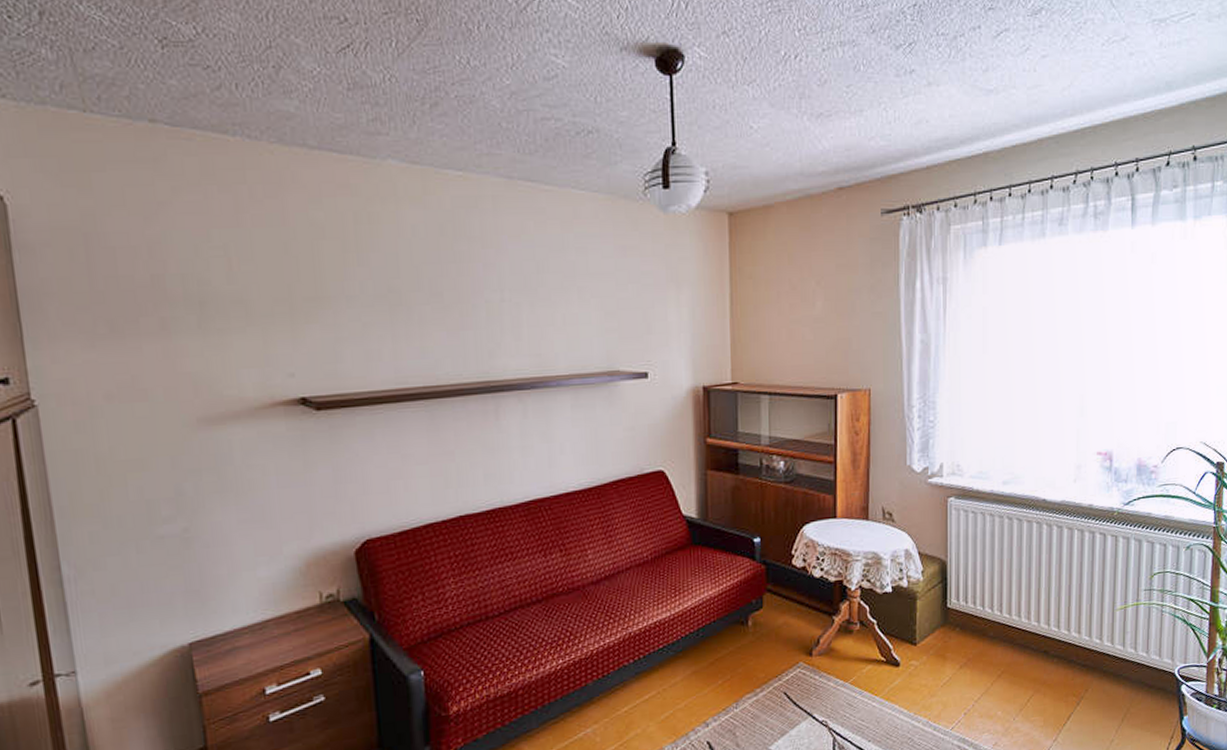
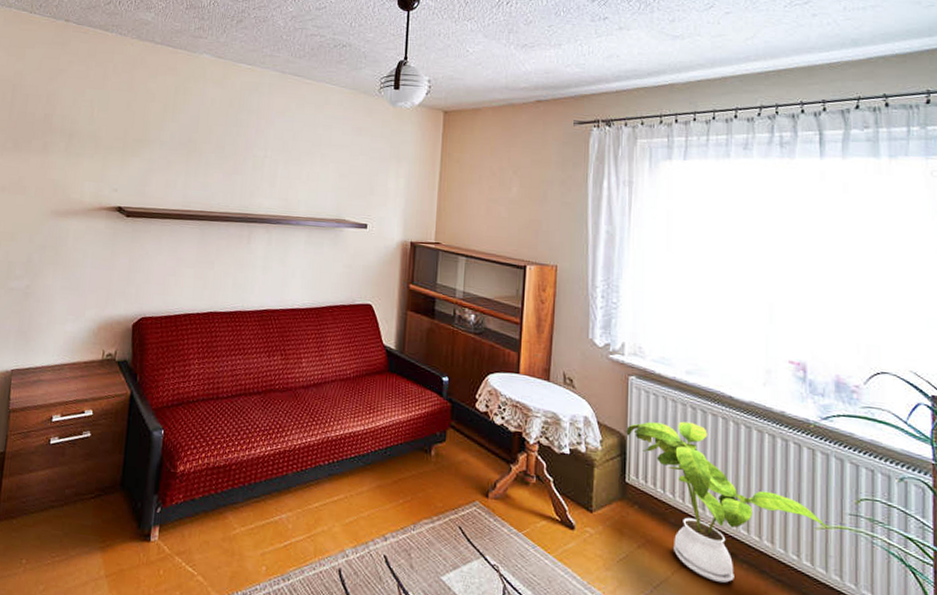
house plant: none [947,533,1128,681] -> present [626,421,830,583]

